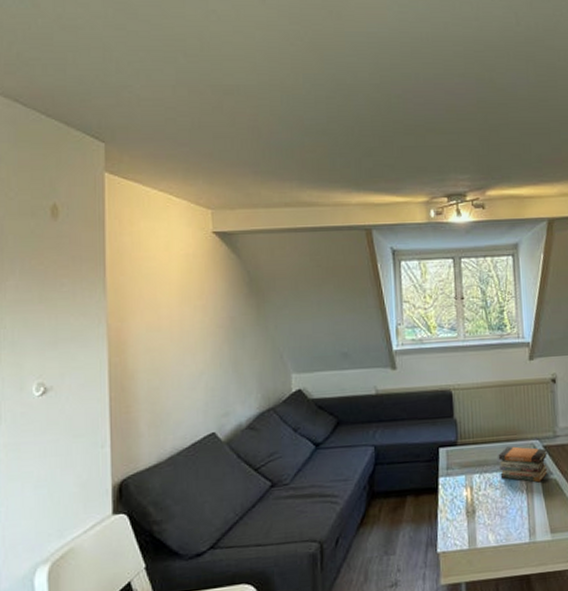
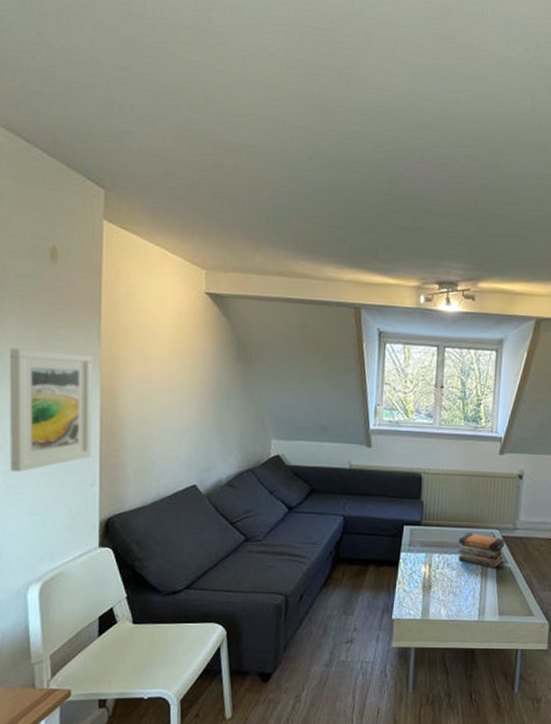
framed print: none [9,308,101,444] -> present [9,348,93,473]

